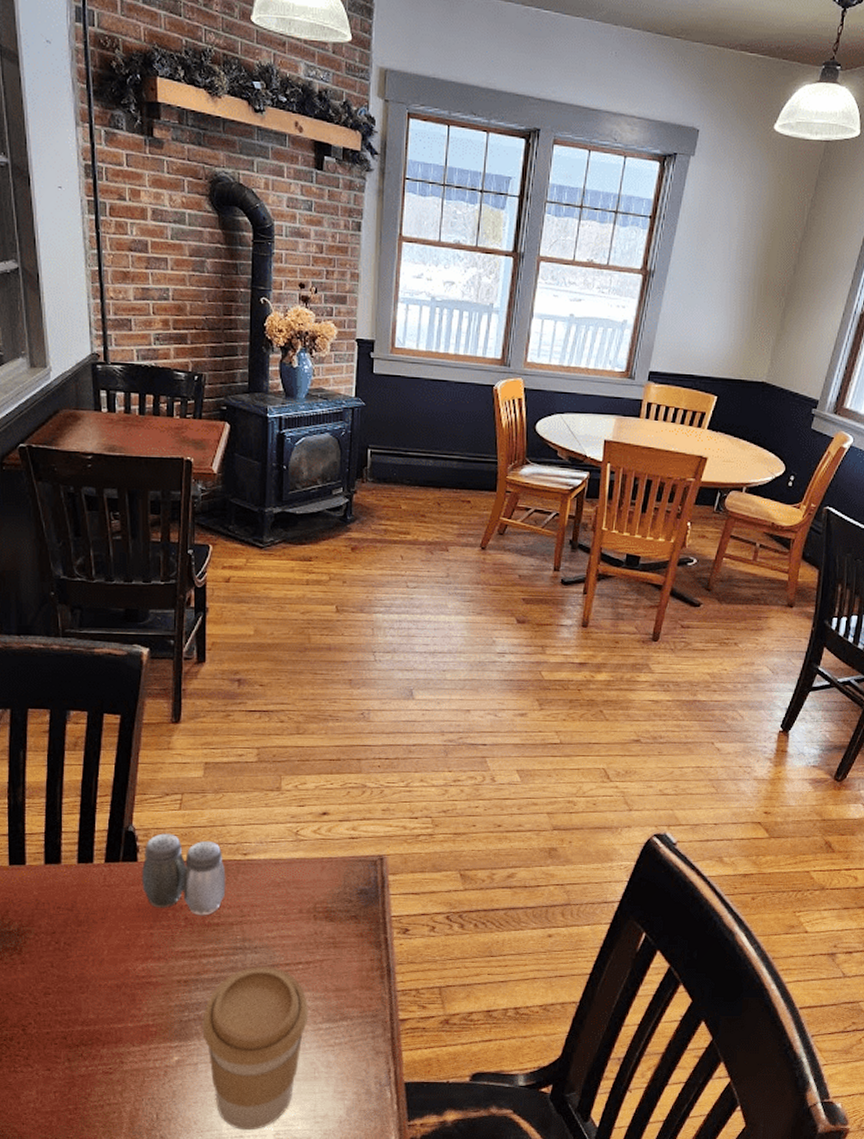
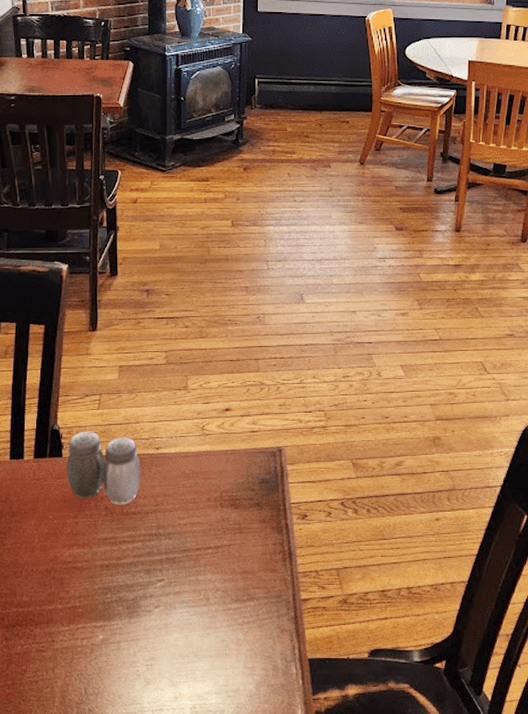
coffee cup: present [201,967,309,1131] -> none [122,552,219,704]

